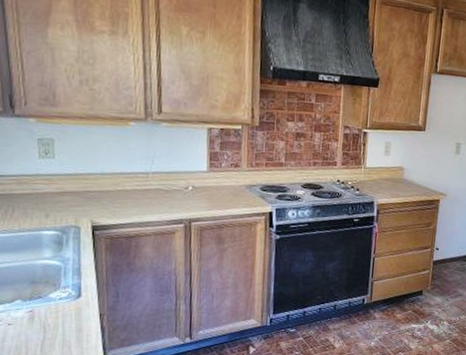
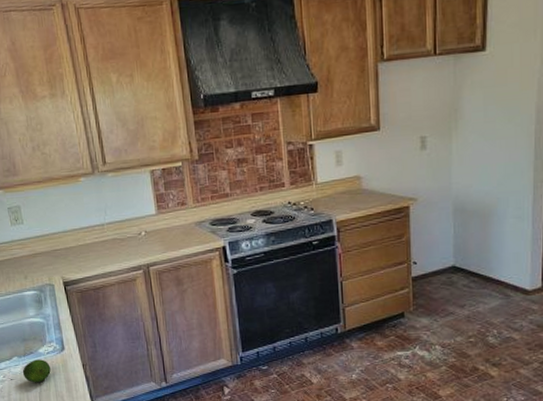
fruit: none [24,305,60,330] -> present [22,359,51,383]

